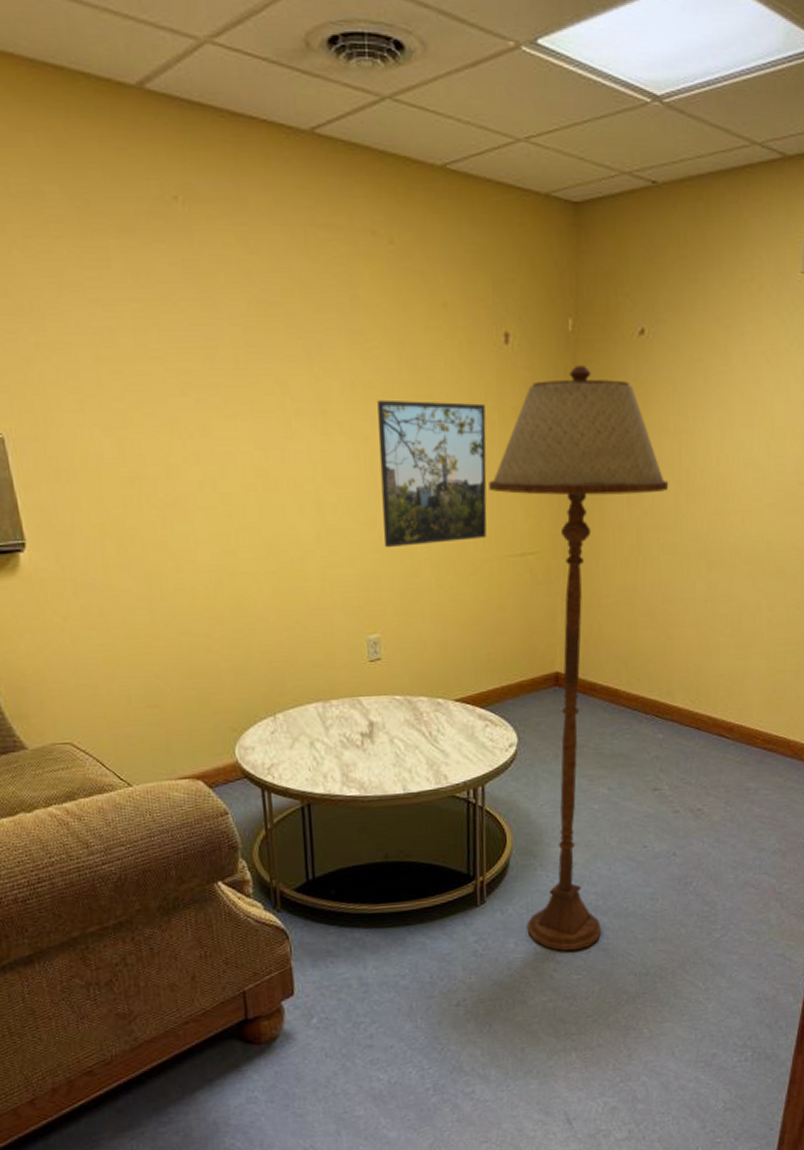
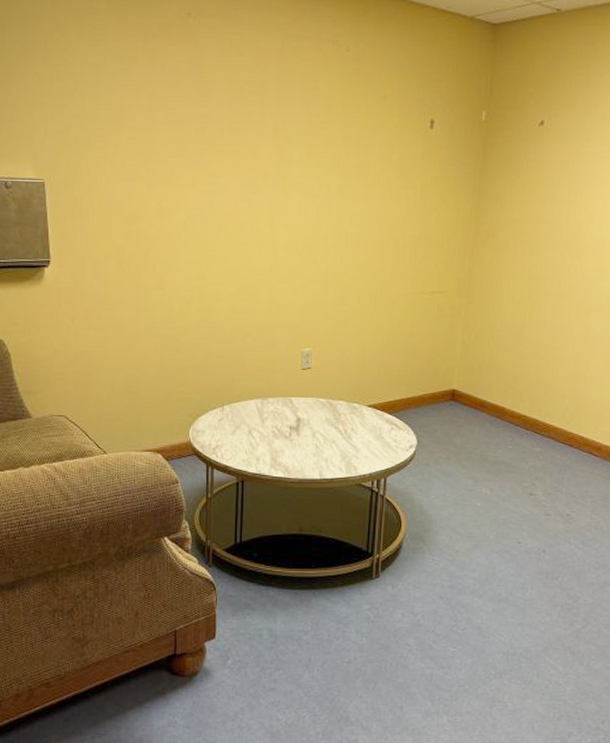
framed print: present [377,399,487,548] -> none [321,167,411,281]
floor lamp: present [489,365,669,951] -> none [409,147,557,625]

